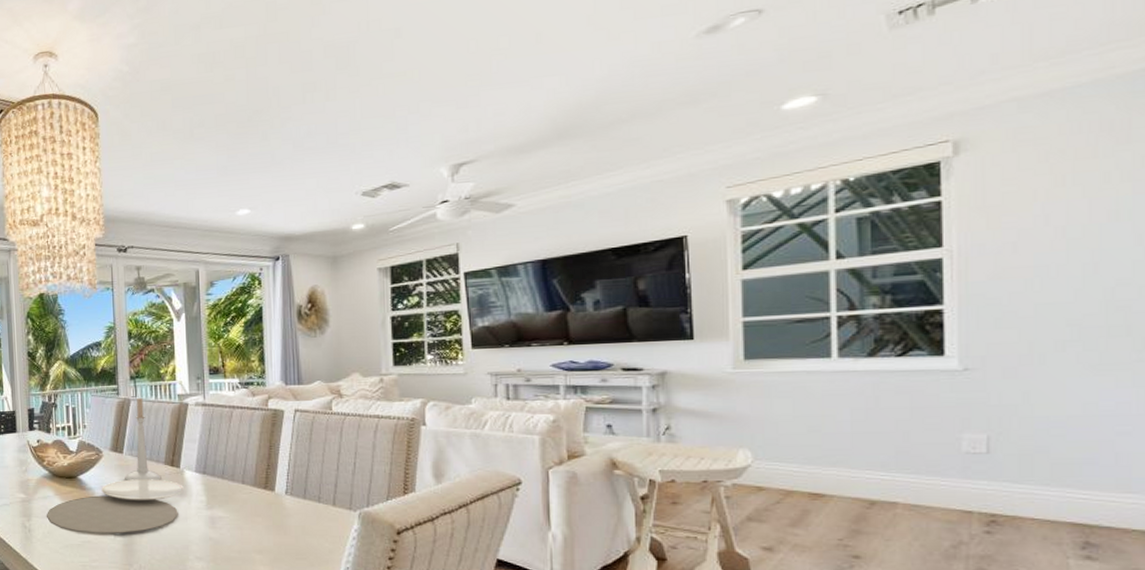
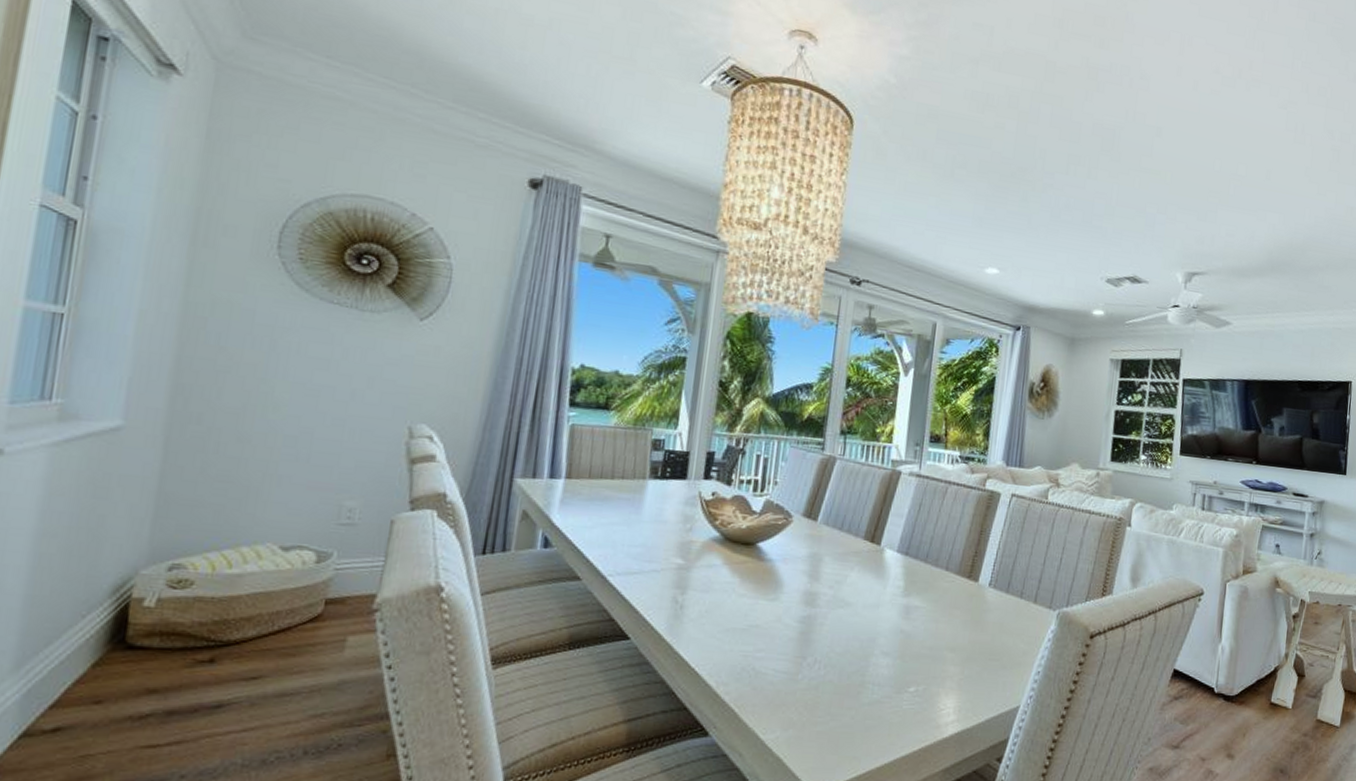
placemat: present [47,495,178,534] -> none [708,569,870,619]
plate: present [101,479,184,501] -> none [783,553,881,582]
candlestick: present [125,397,162,480] -> none [814,457,858,558]

